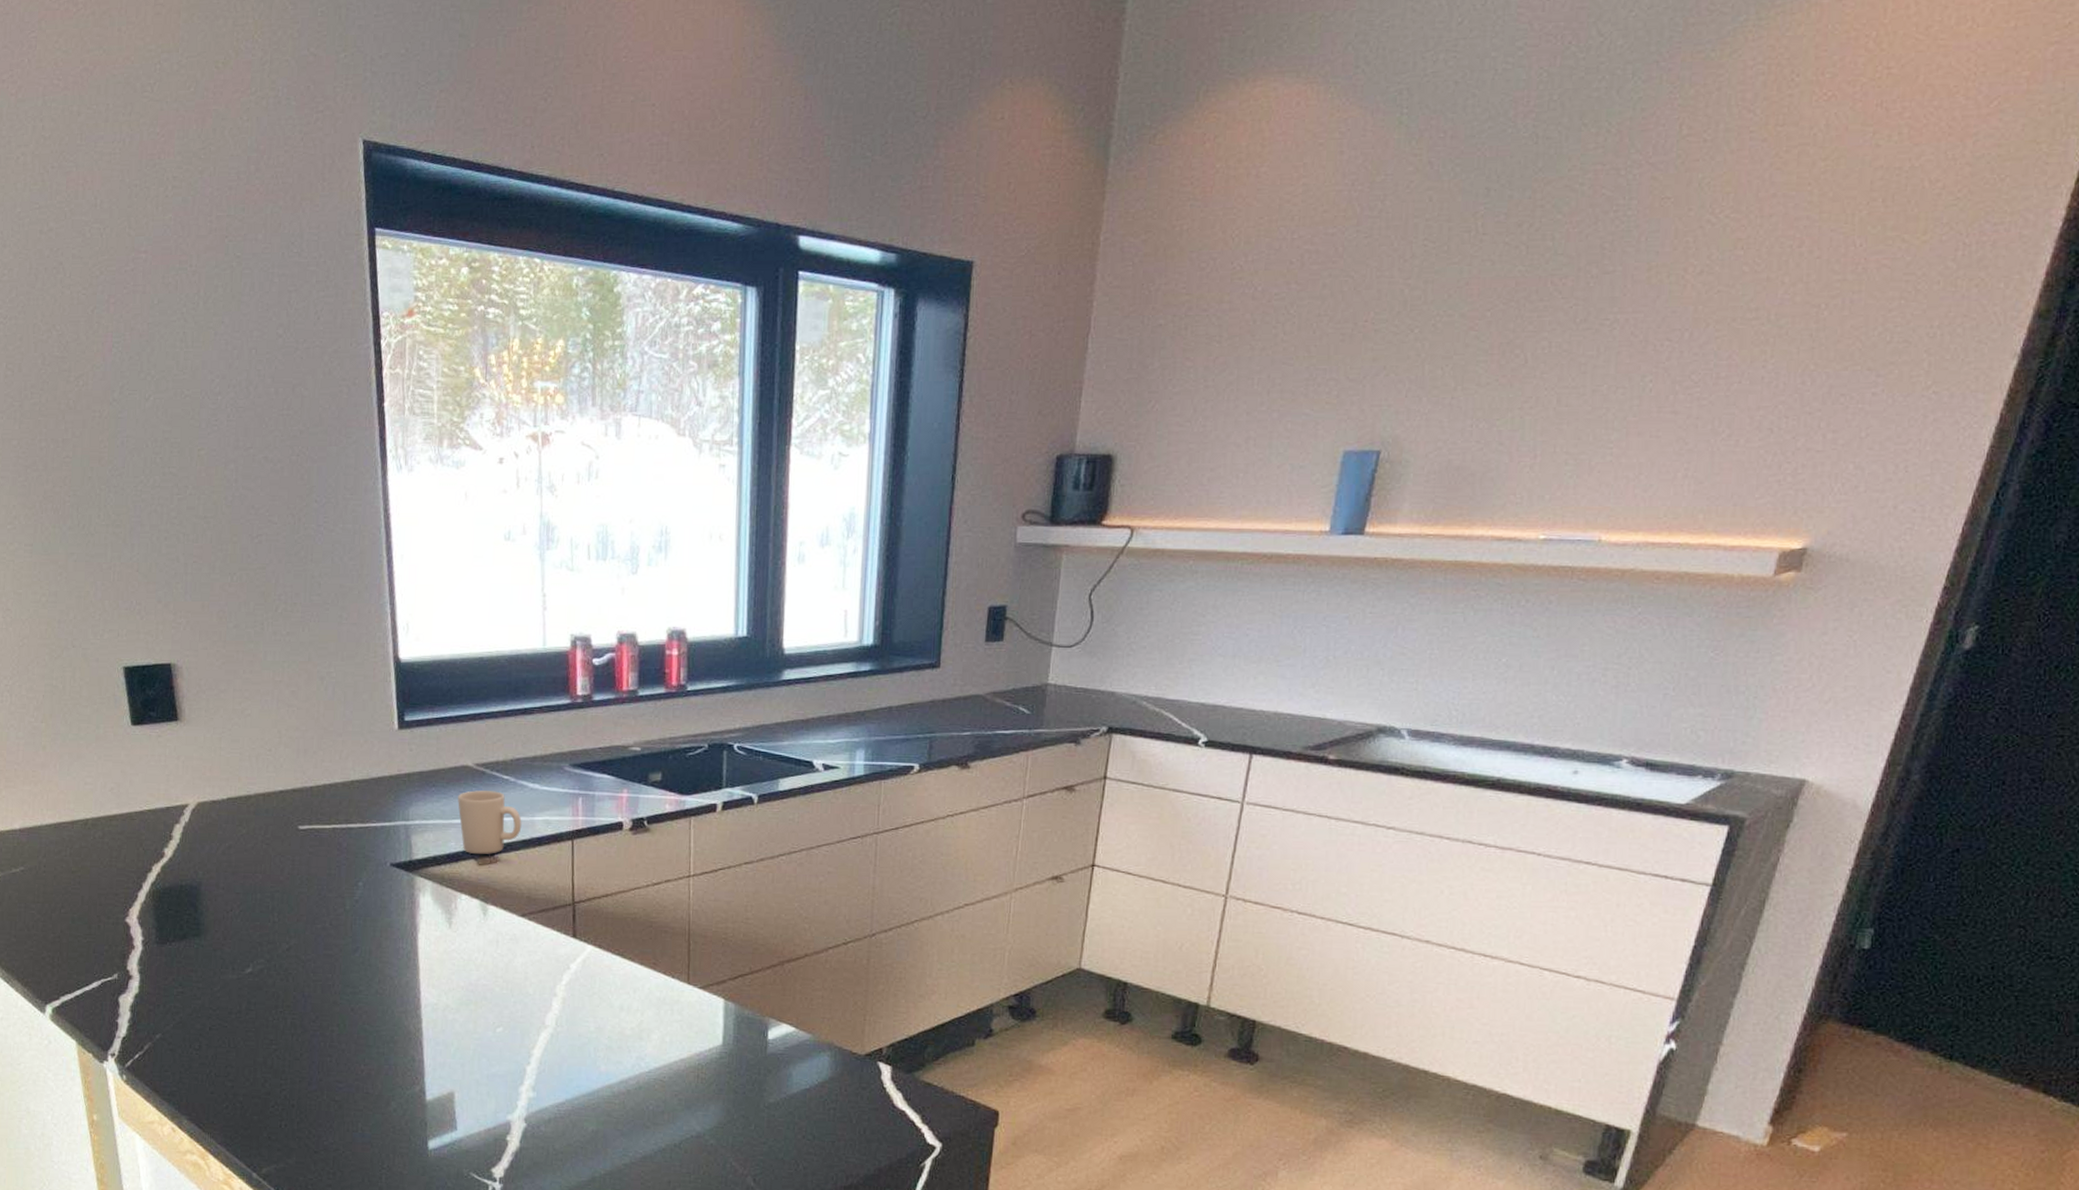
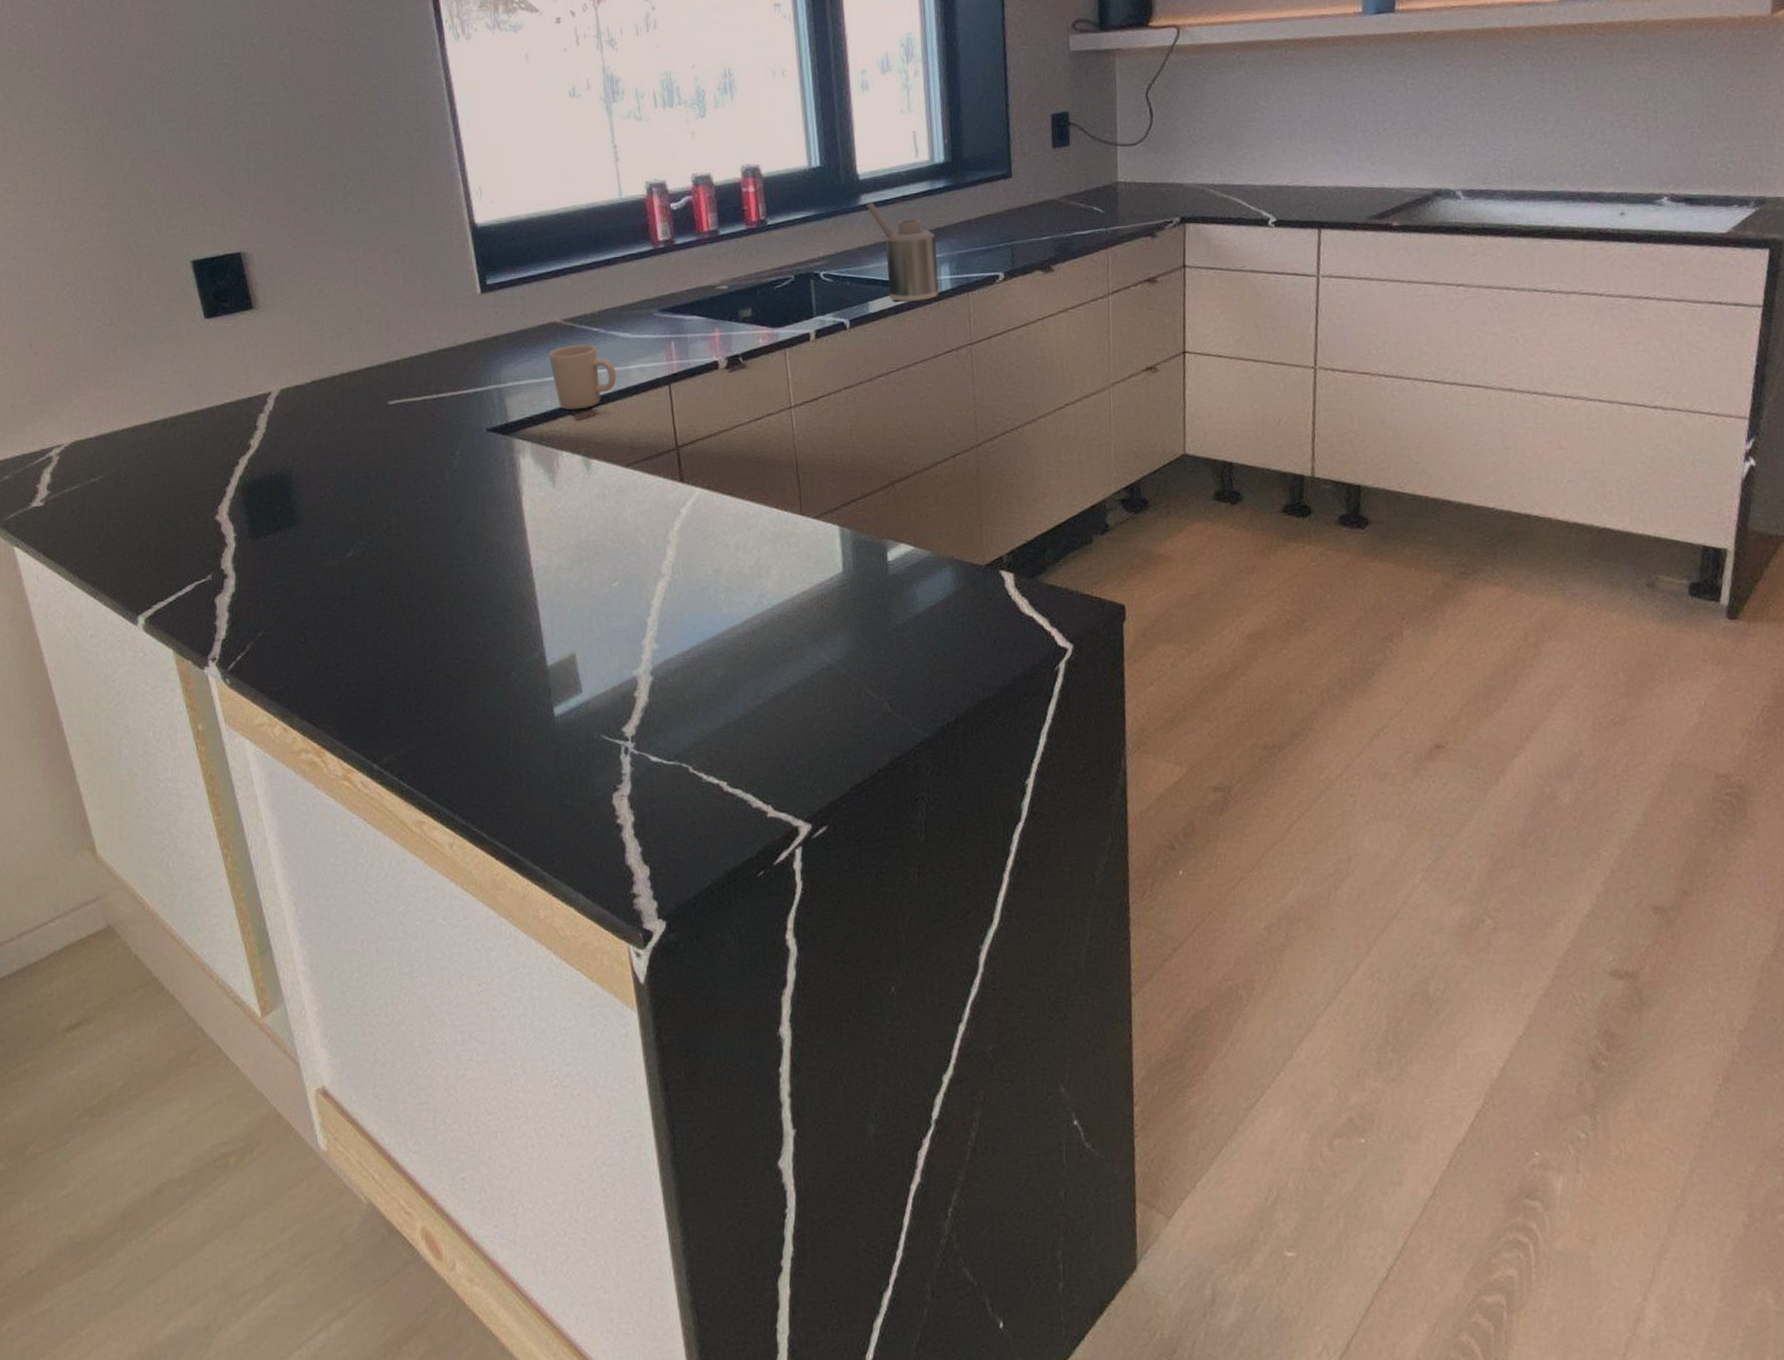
soap dispenser: none [788,677,854,784] -> present [865,201,939,303]

